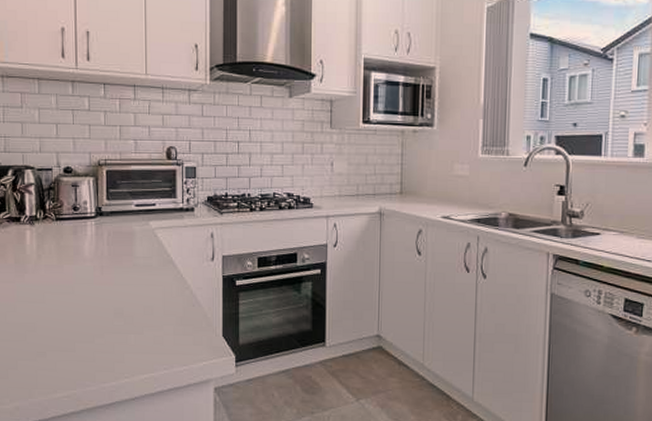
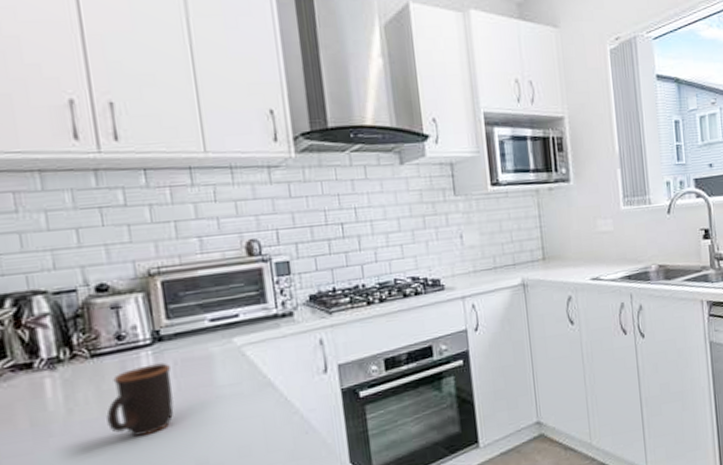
mug: none [61,232,106,284] -> present [106,363,174,436]

